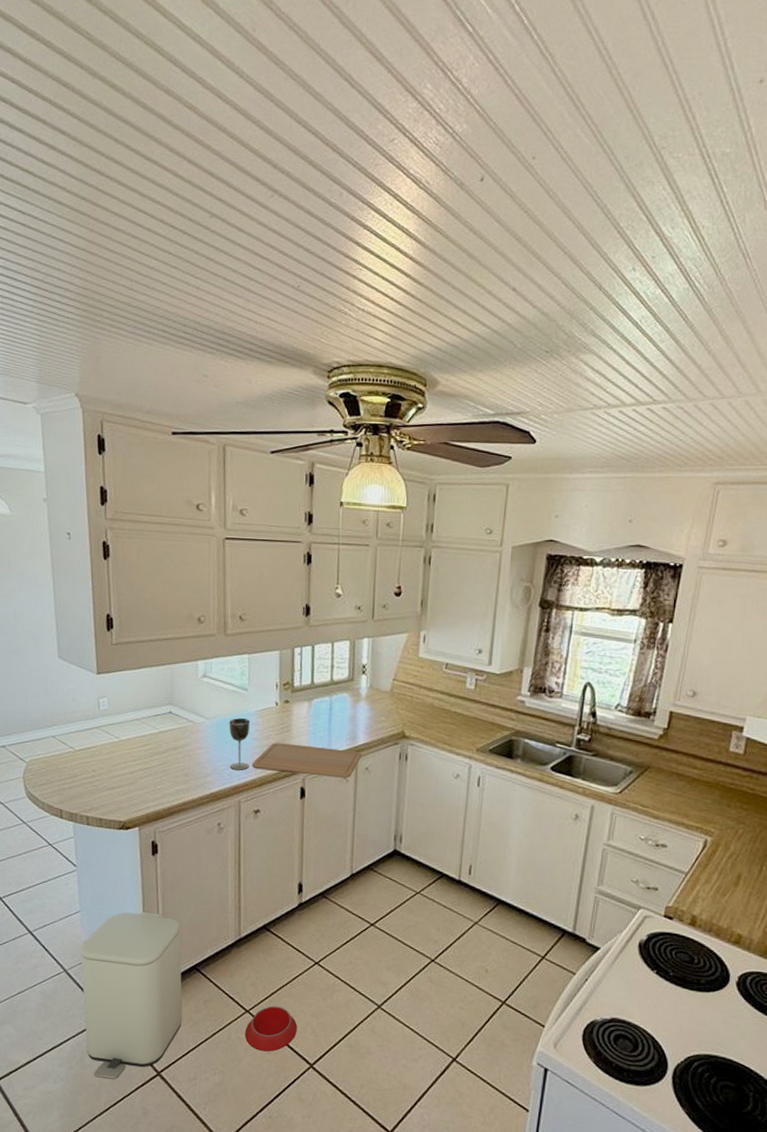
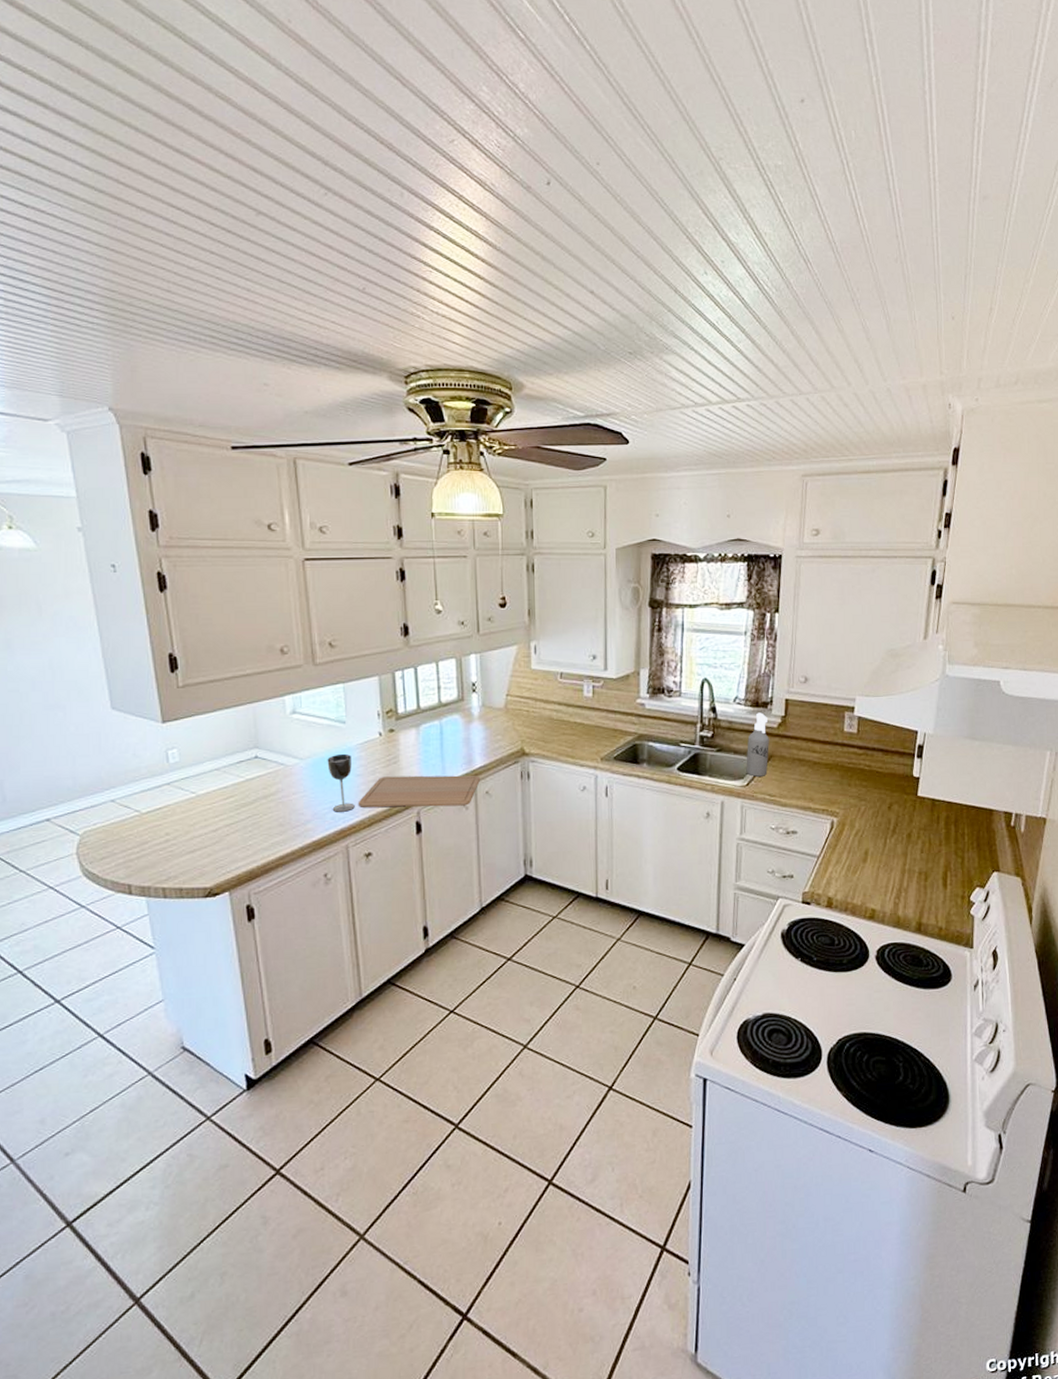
pedal bin: present [80,911,182,1080] -> none [168,986,300,1192]
pet bowl: present [244,1006,297,1052] -> none [377,1067,437,1121]
spray bottle: none [620,722,649,786] -> present [746,712,769,777]

